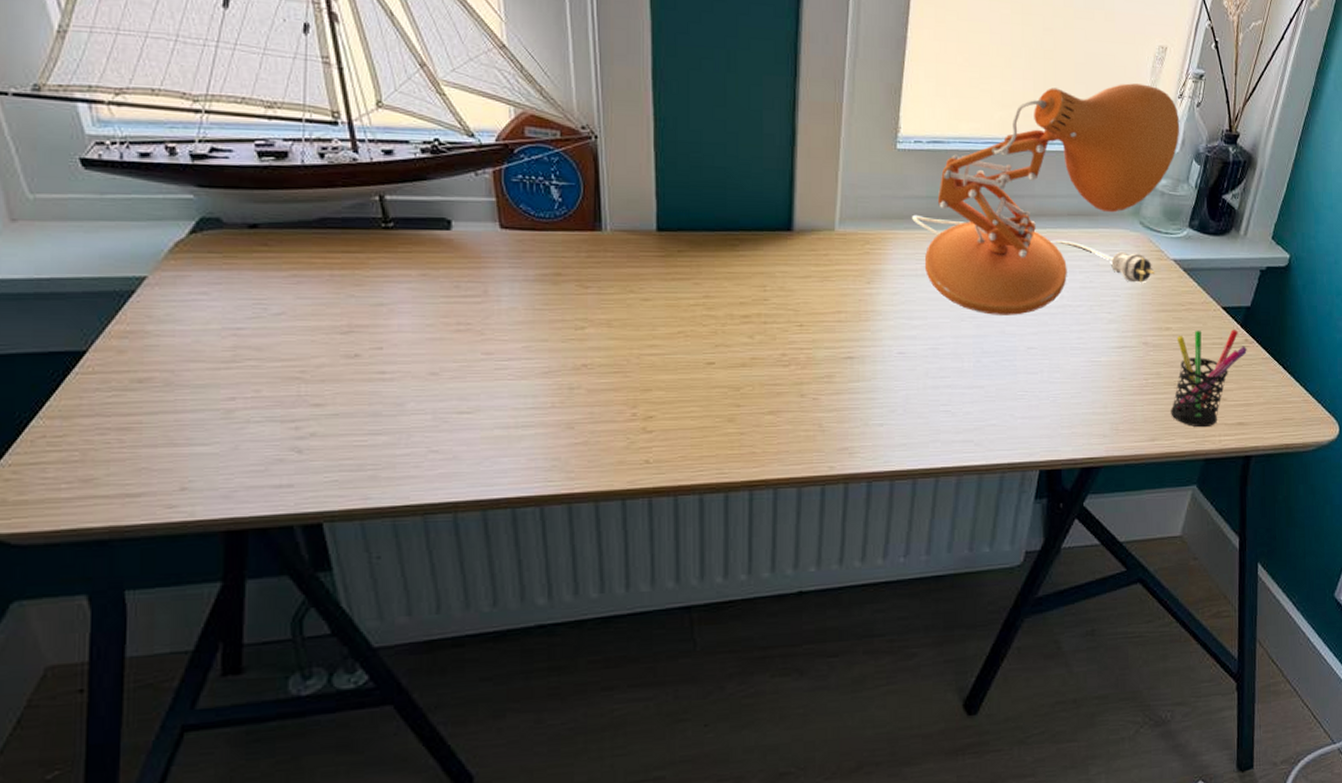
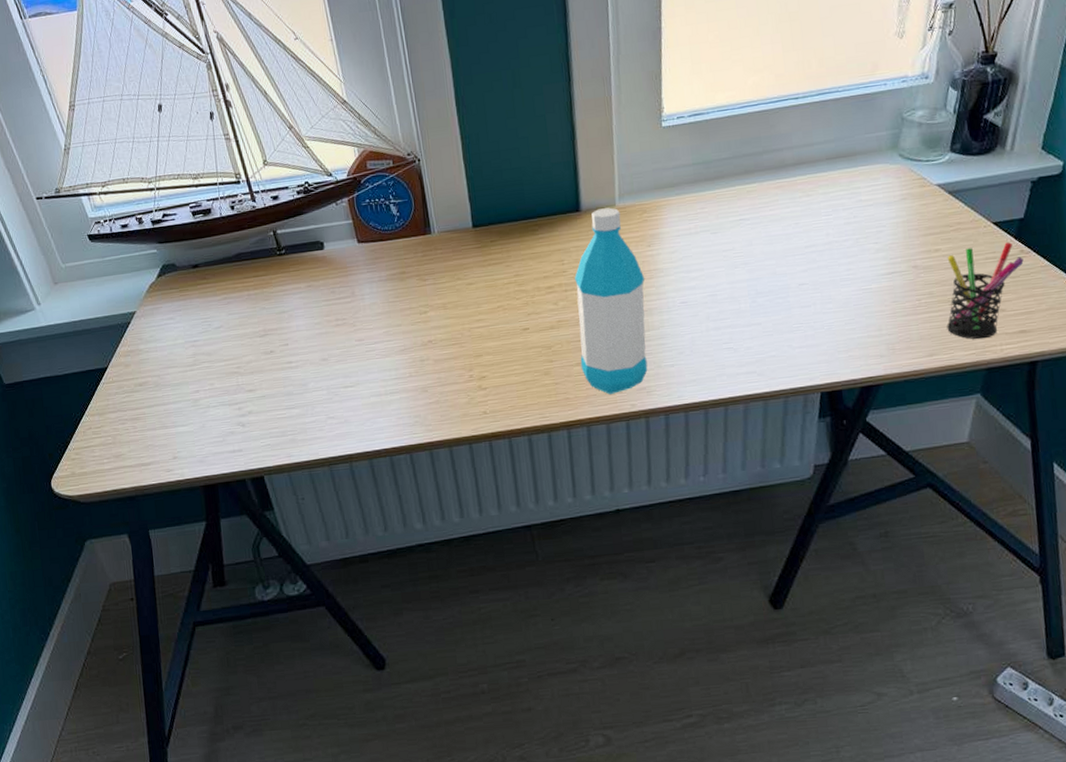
water bottle: none [774,231,860,452] -> present [575,207,648,394]
desk lamp: present [912,83,1180,315] -> none [682,24,933,260]

